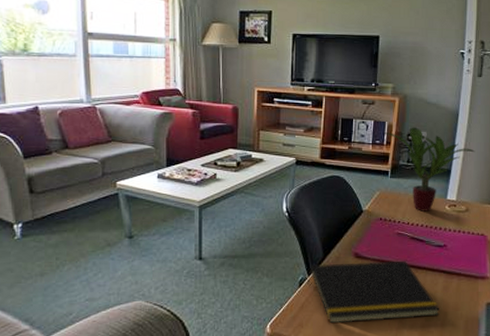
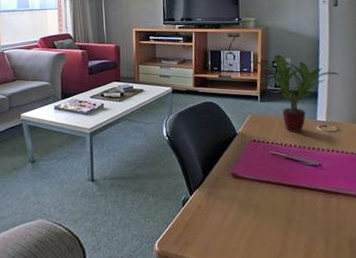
notepad: present [307,260,441,324] -> none [190,180,323,243]

